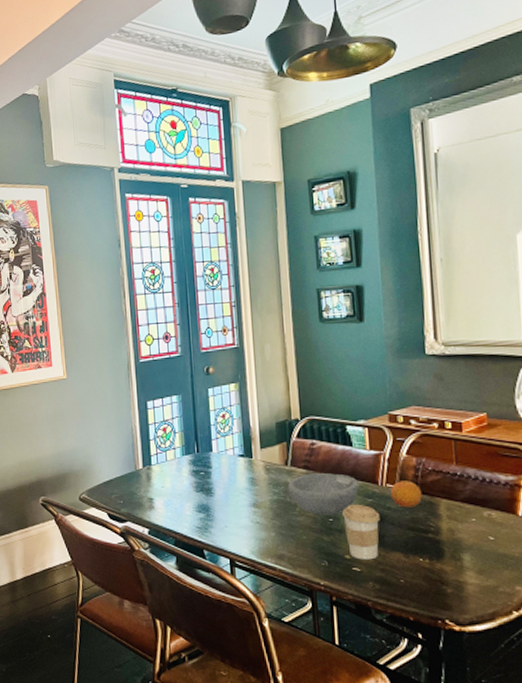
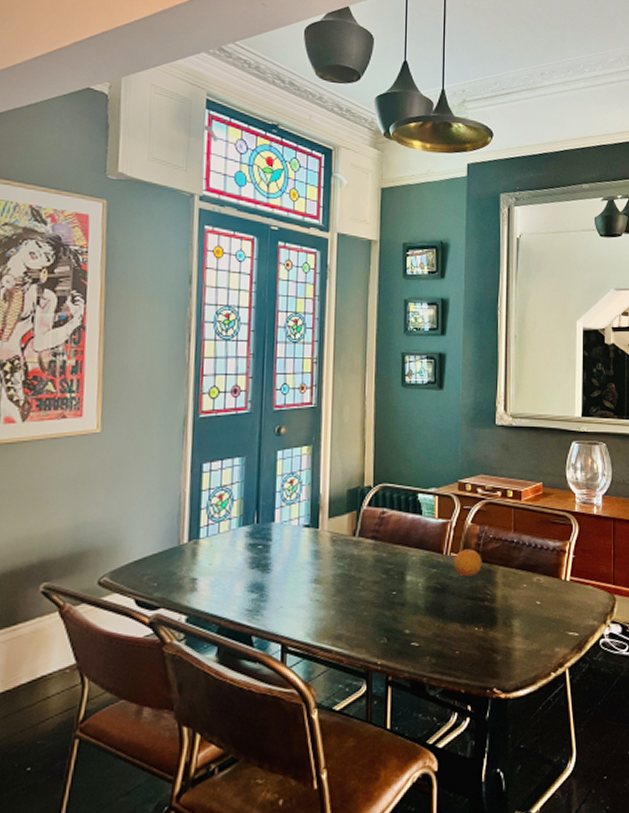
bowl: present [288,473,359,515] -> none [353,543,424,588]
coffee cup: present [343,504,380,560] -> none [407,575,442,634]

